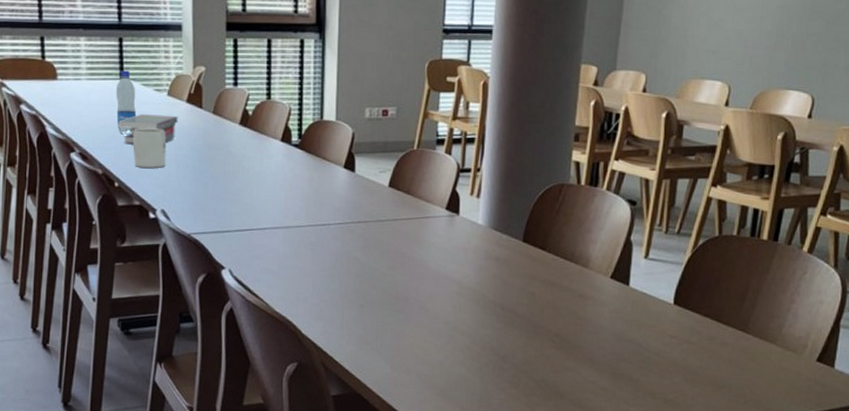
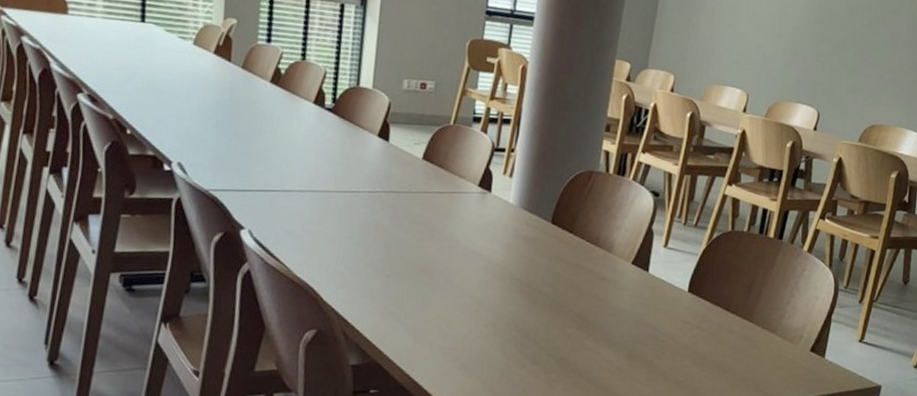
bottle: present [116,70,137,135] -> none [133,12,158,81]
books: present [118,114,178,144] -> none [135,60,203,93]
mug: present [132,128,166,168] -> none [150,75,188,119]

